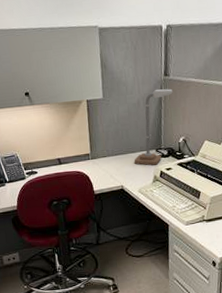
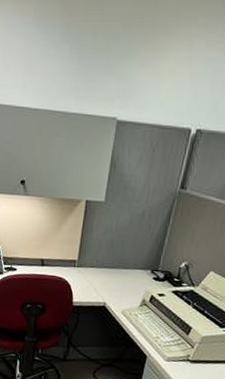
desk lamp: present [134,88,173,166] -> none [123,203,187,288]

